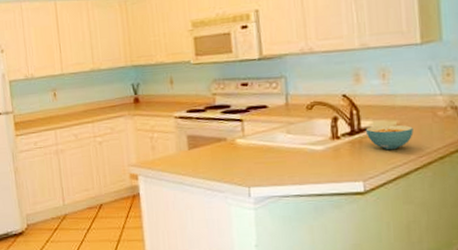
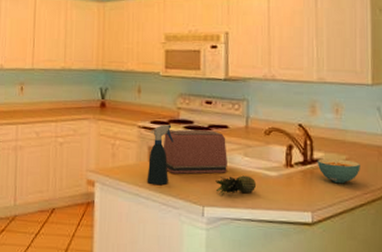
spray bottle: none [186,111,213,172] -> present [147,124,174,186]
toaster: none [201,112,270,159] -> present [163,129,227,174]
fruit: none [259,152,303,174] -> present [215,175,257,195]

